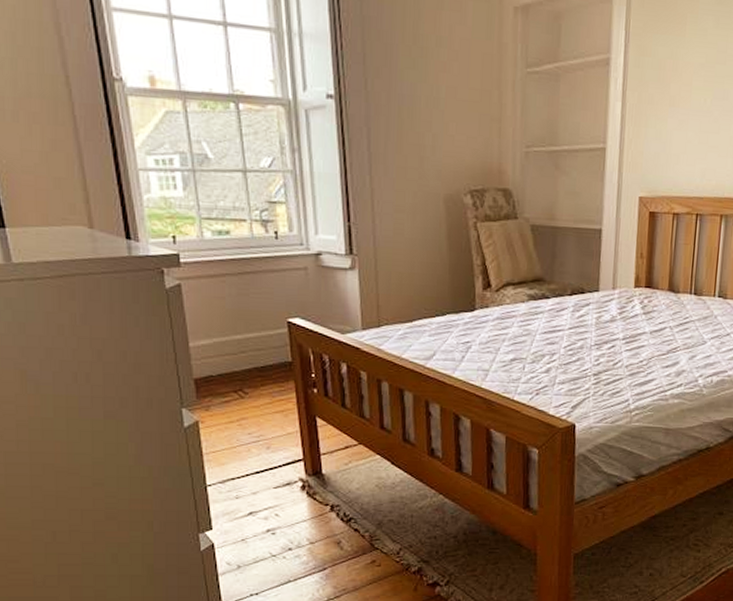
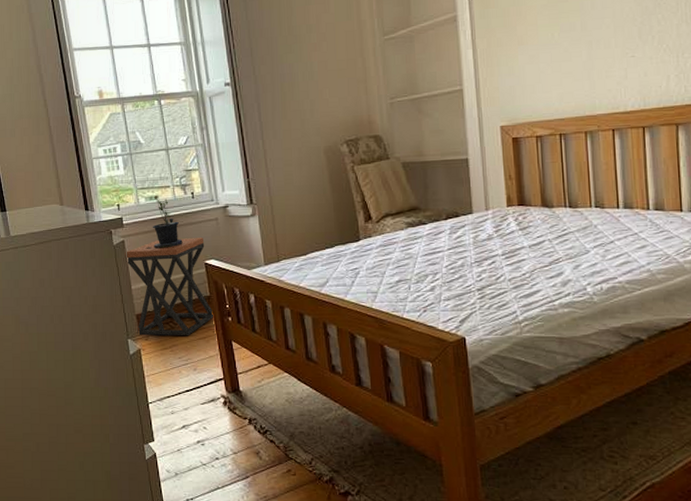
stool: none [181,288,296,407] -> present [125,238,214,336]
potted plant: none [210,230,260,299] -> present [146,196,183,249]

